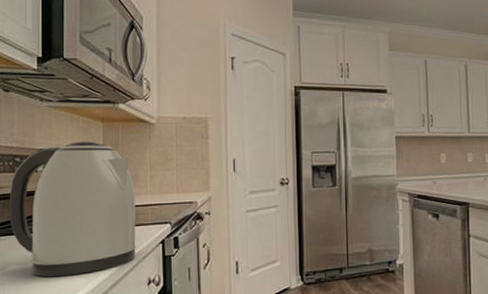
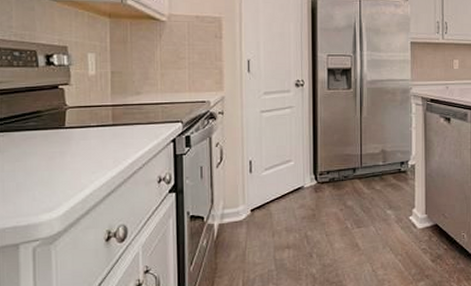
kettle: present [10,142,136,277] -> none [8,38,146,175]

